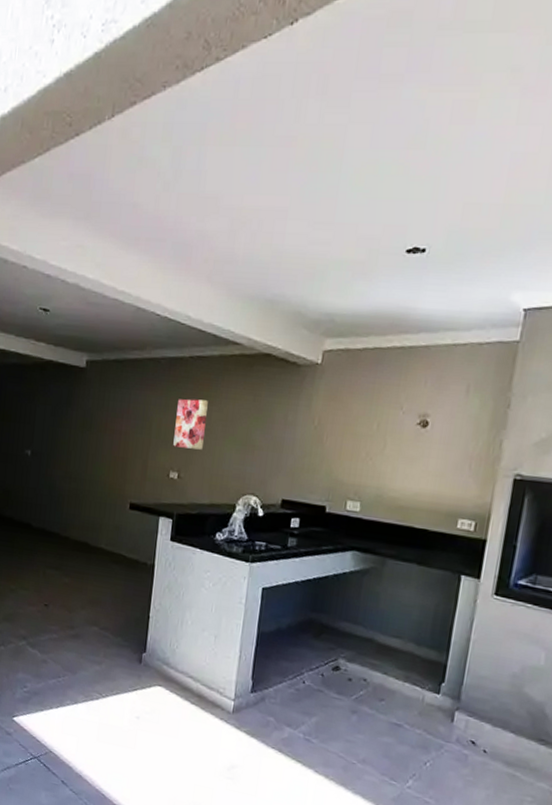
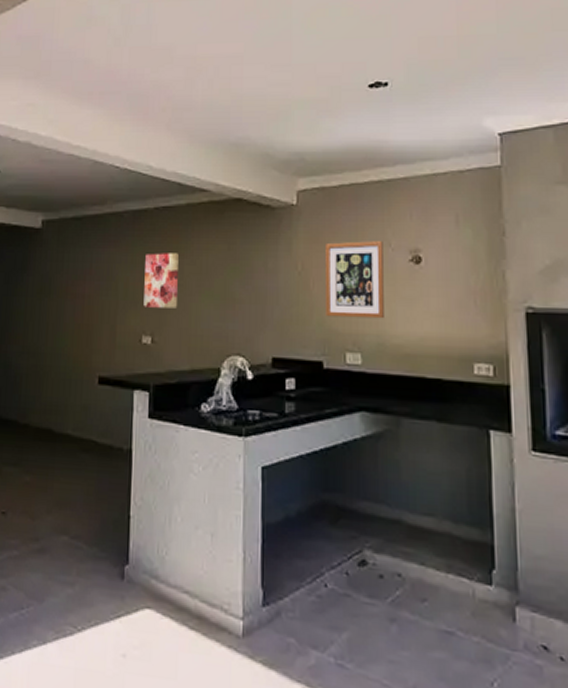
wall art: none [334,402,396,474] -> present [325,241,384,319]

